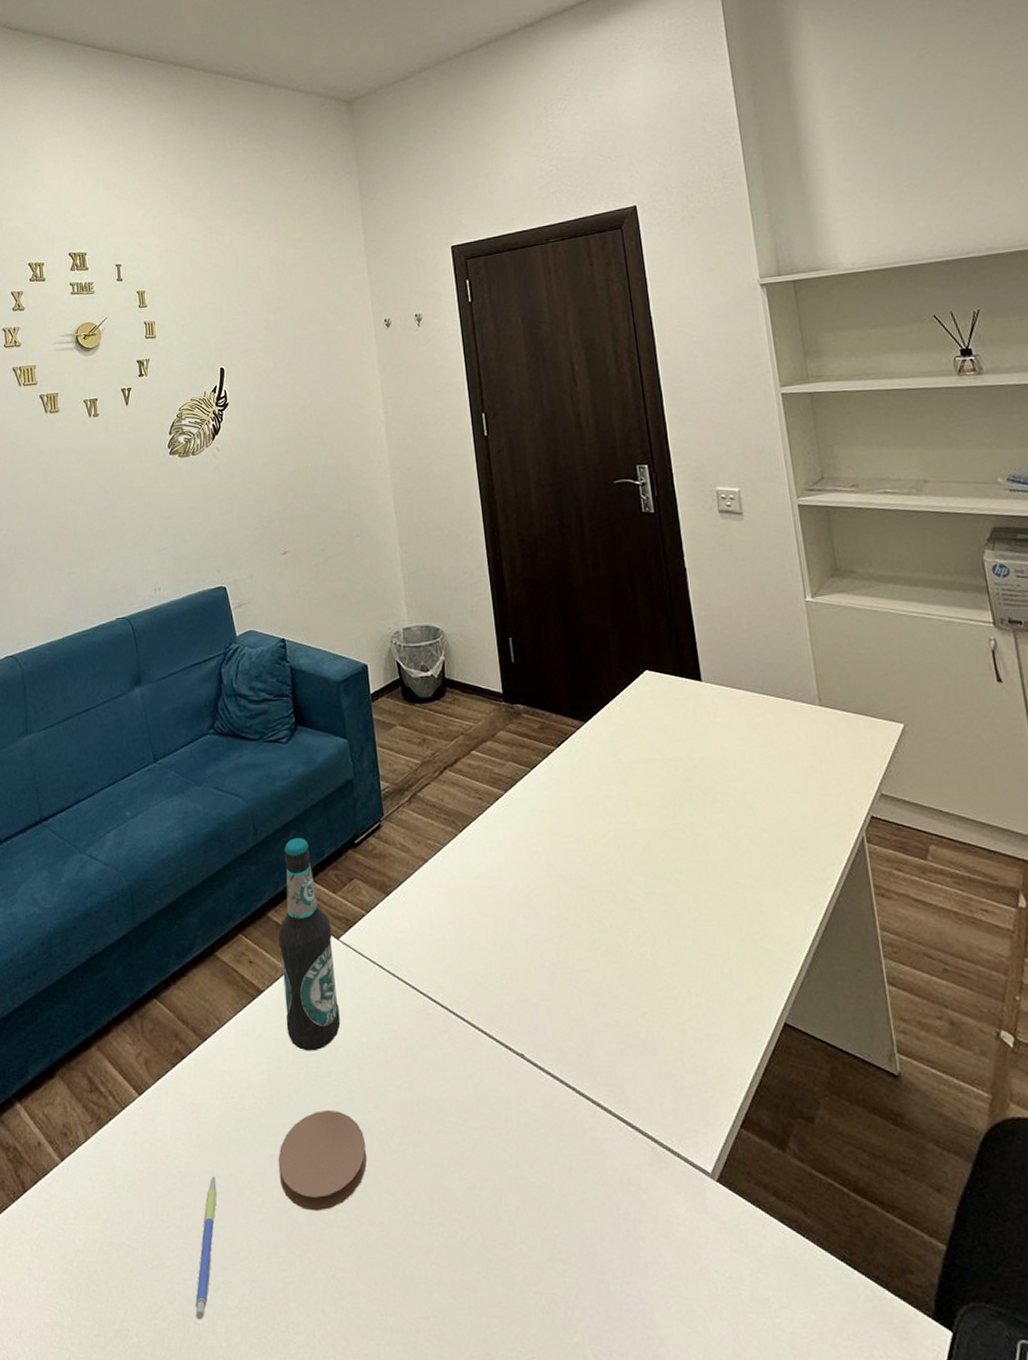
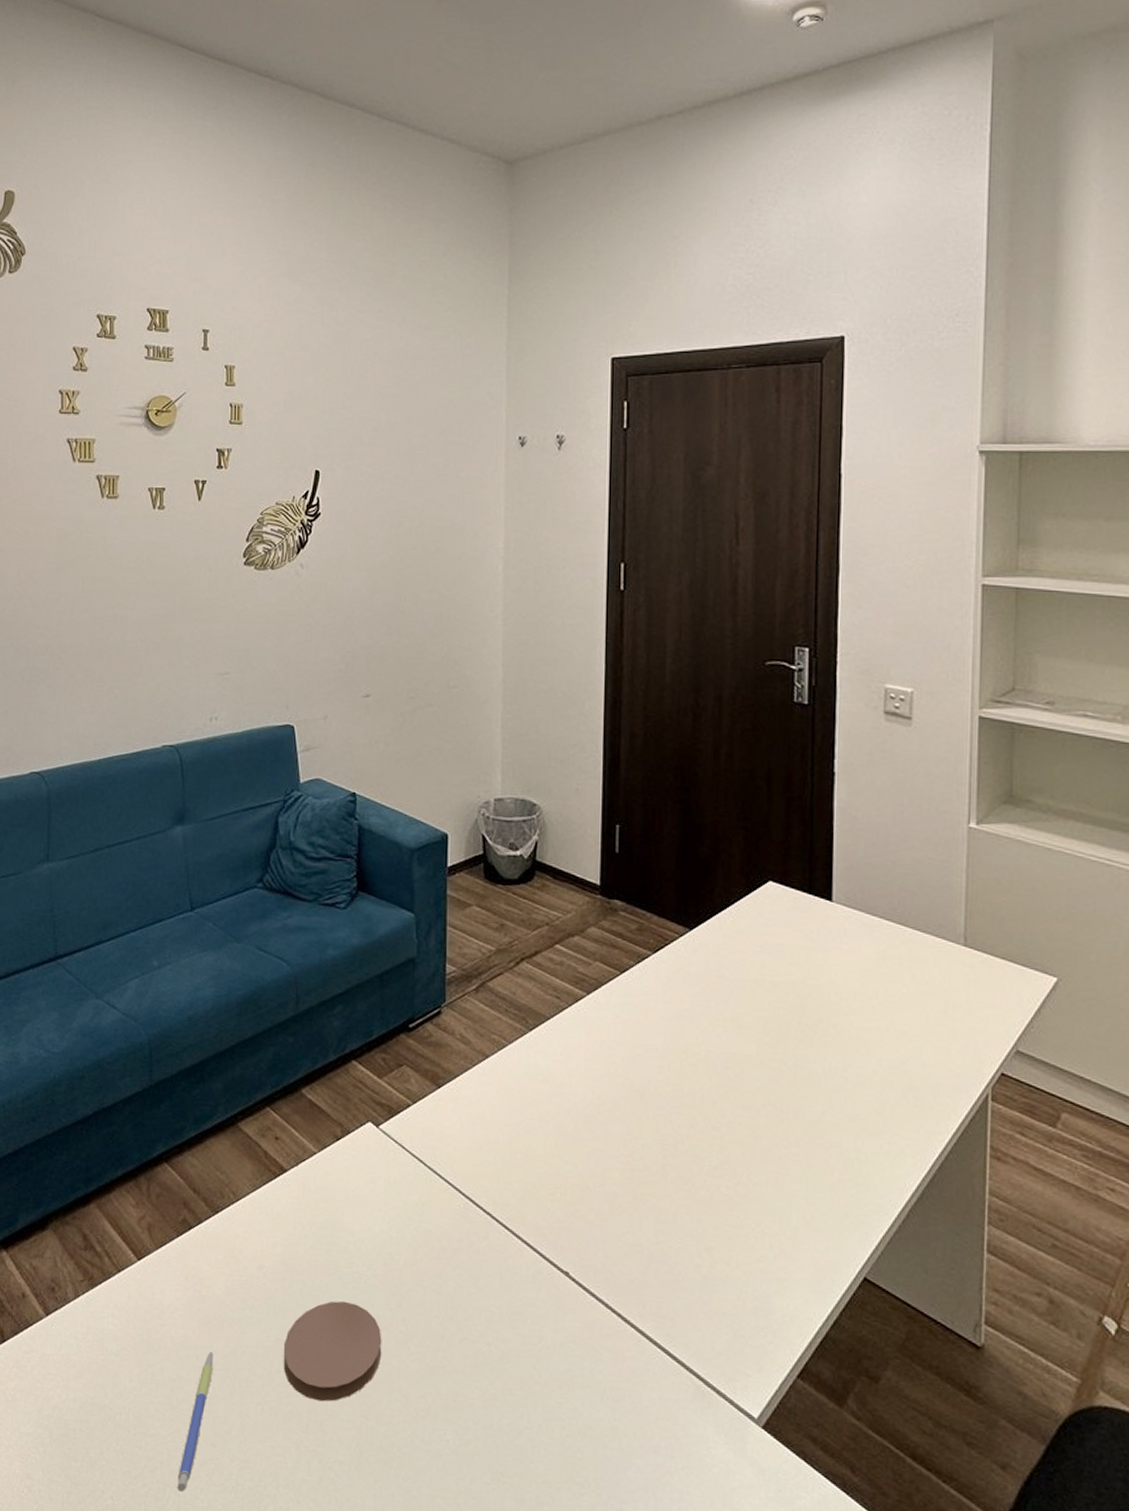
bottle: present [278,838,341,1051] -> none [309,1013,371,1240]

